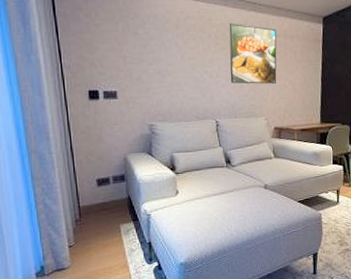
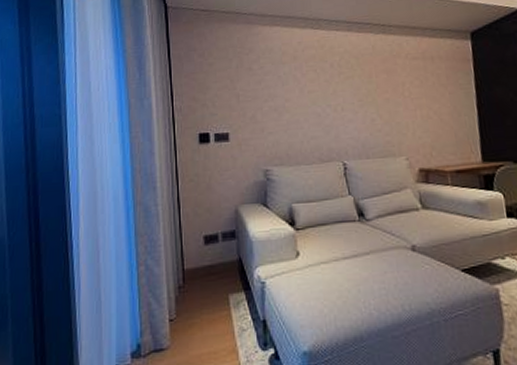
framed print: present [229,22,277,84] -> none [354,48,418,118]

